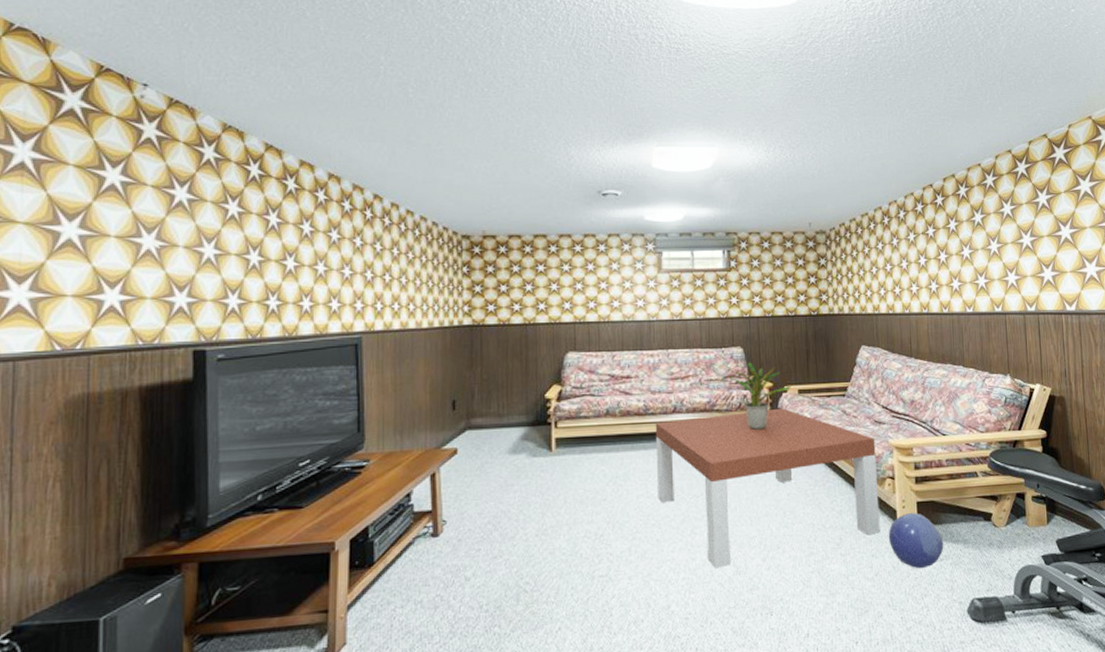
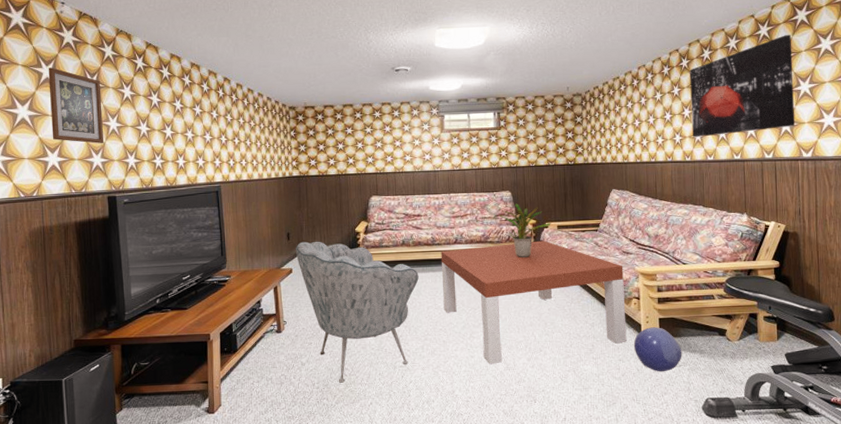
picture frame: none [113,170,194,277] -> present [48,67,105,144]
armchair: none [462,411,627,603] -> present [295,241,419,383]
wall art: none [945,174,1058,286] -> present [690,35,796,137]

